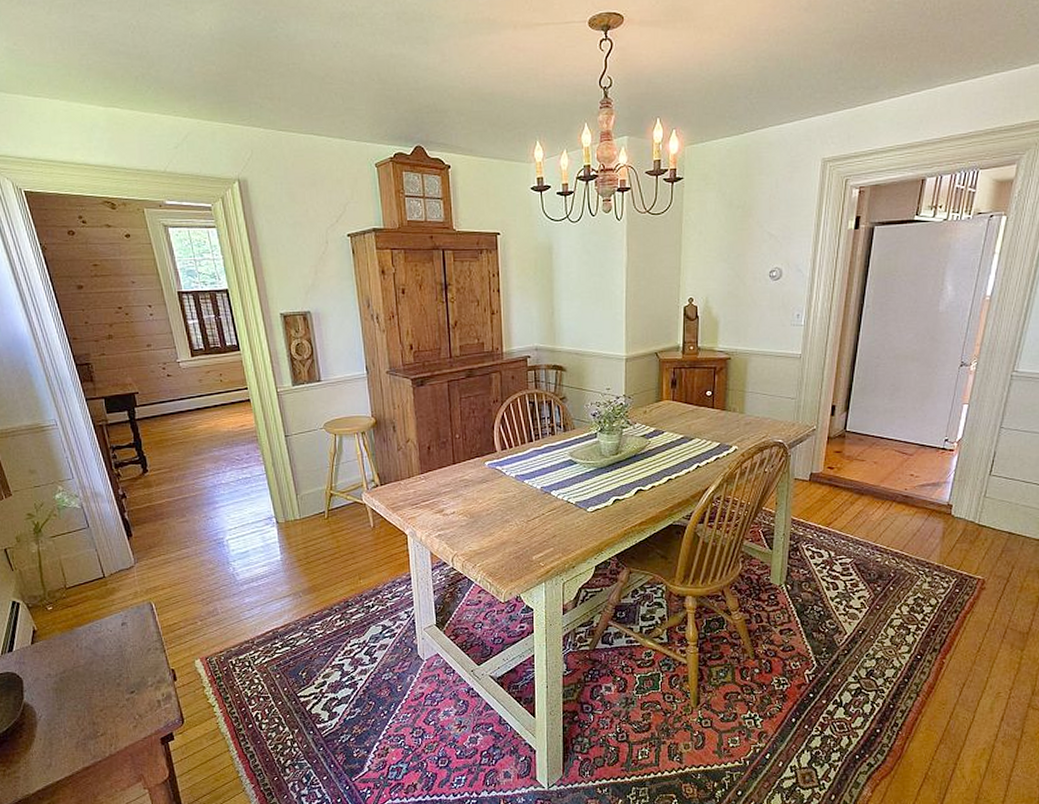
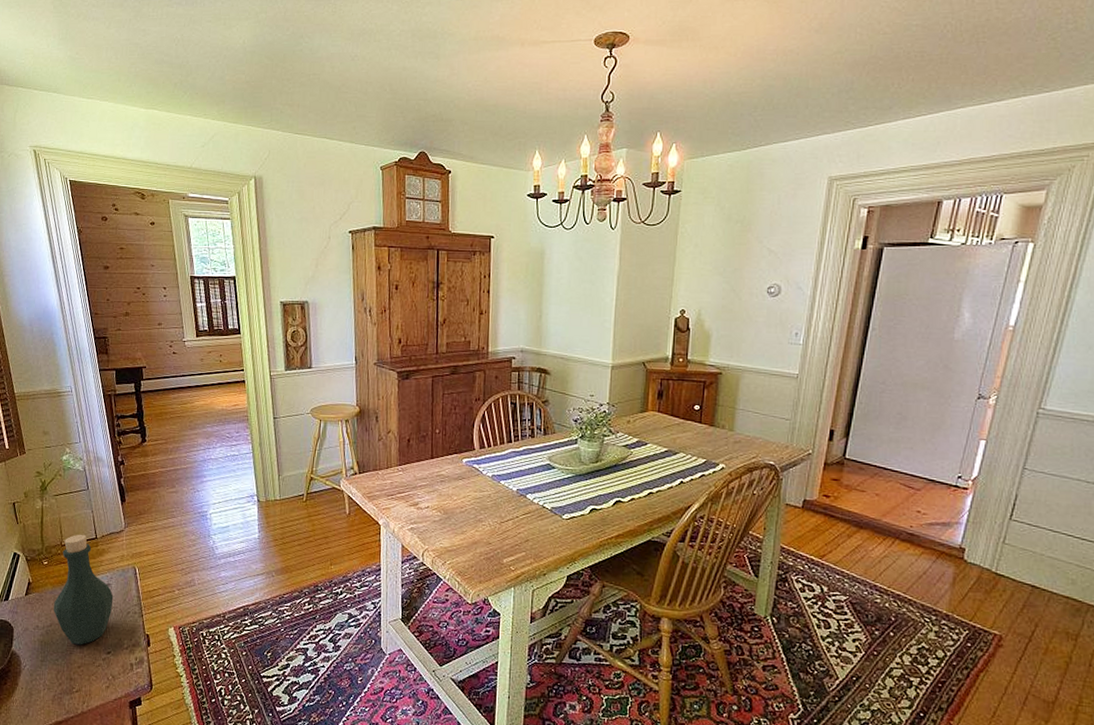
bottle: none [65,574,131,689] -> present [53,534,114,645]

